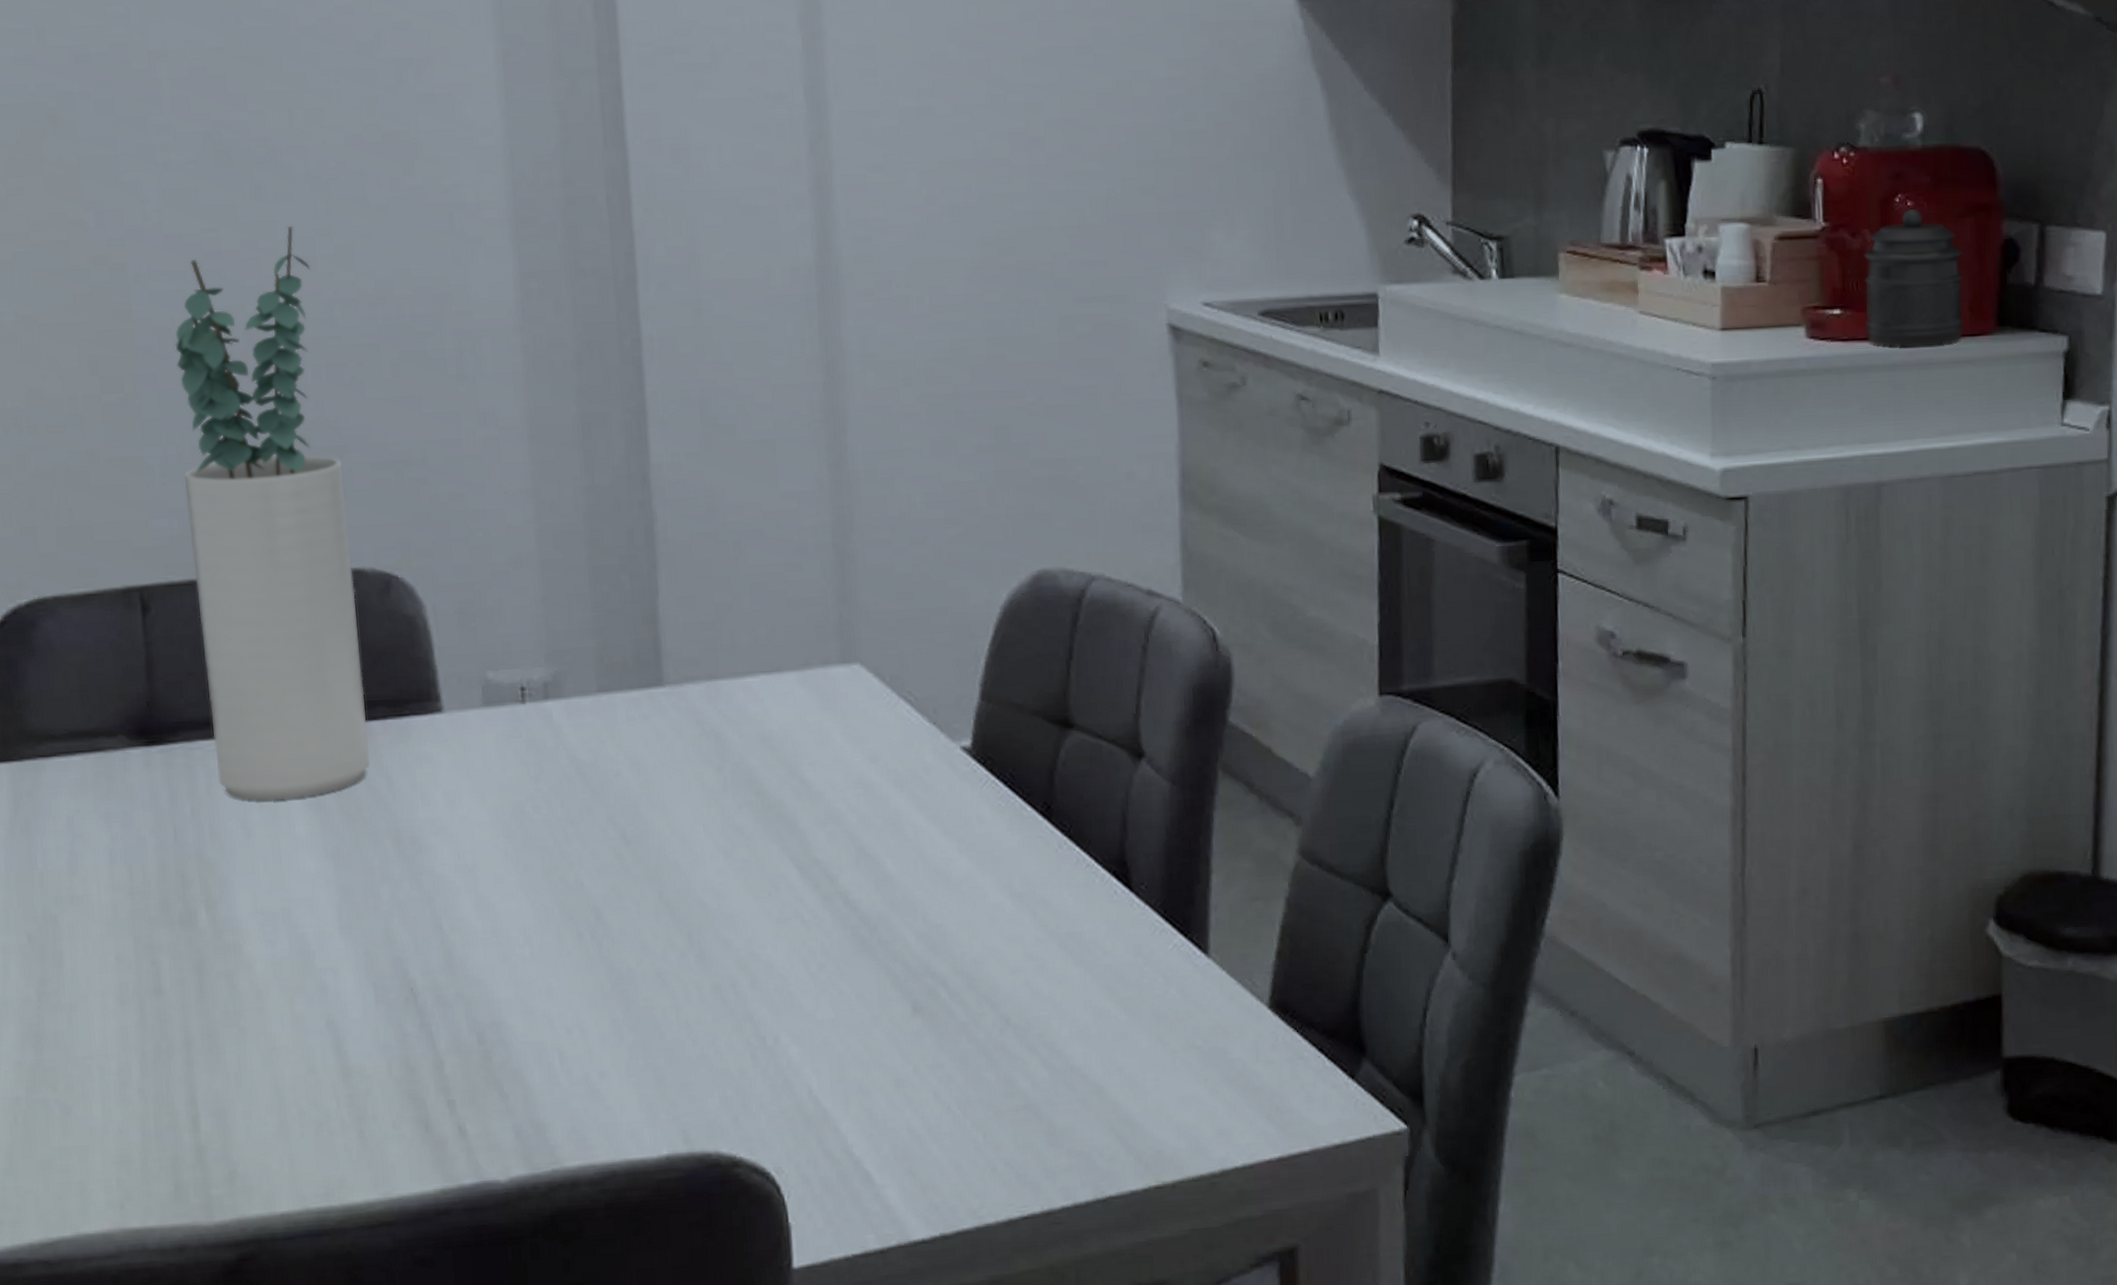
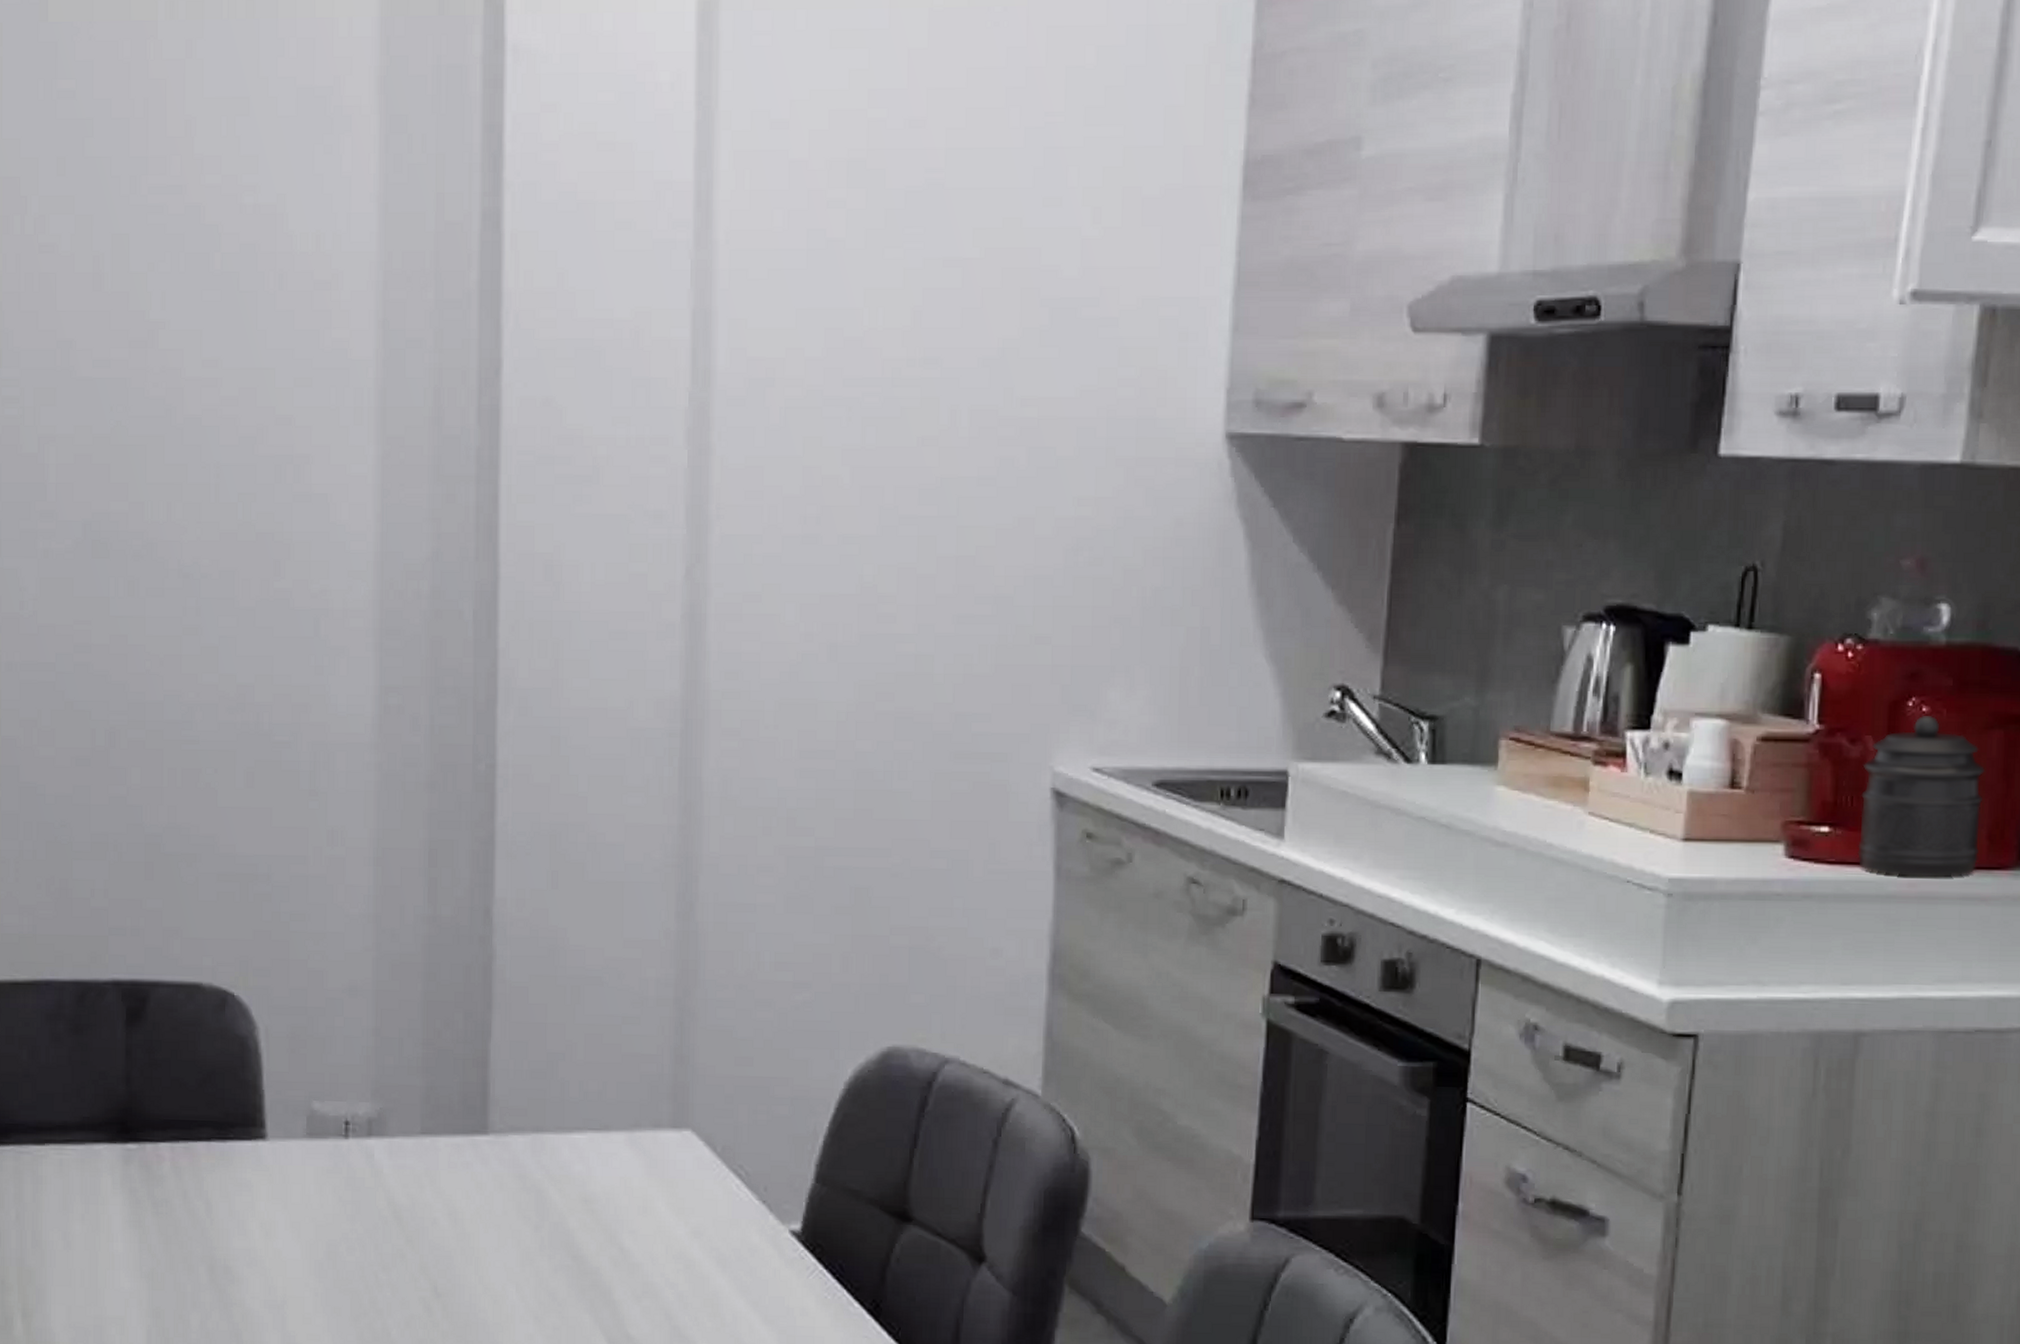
vase: present [175,226,370,801] -> none [37,623,192,1215]

